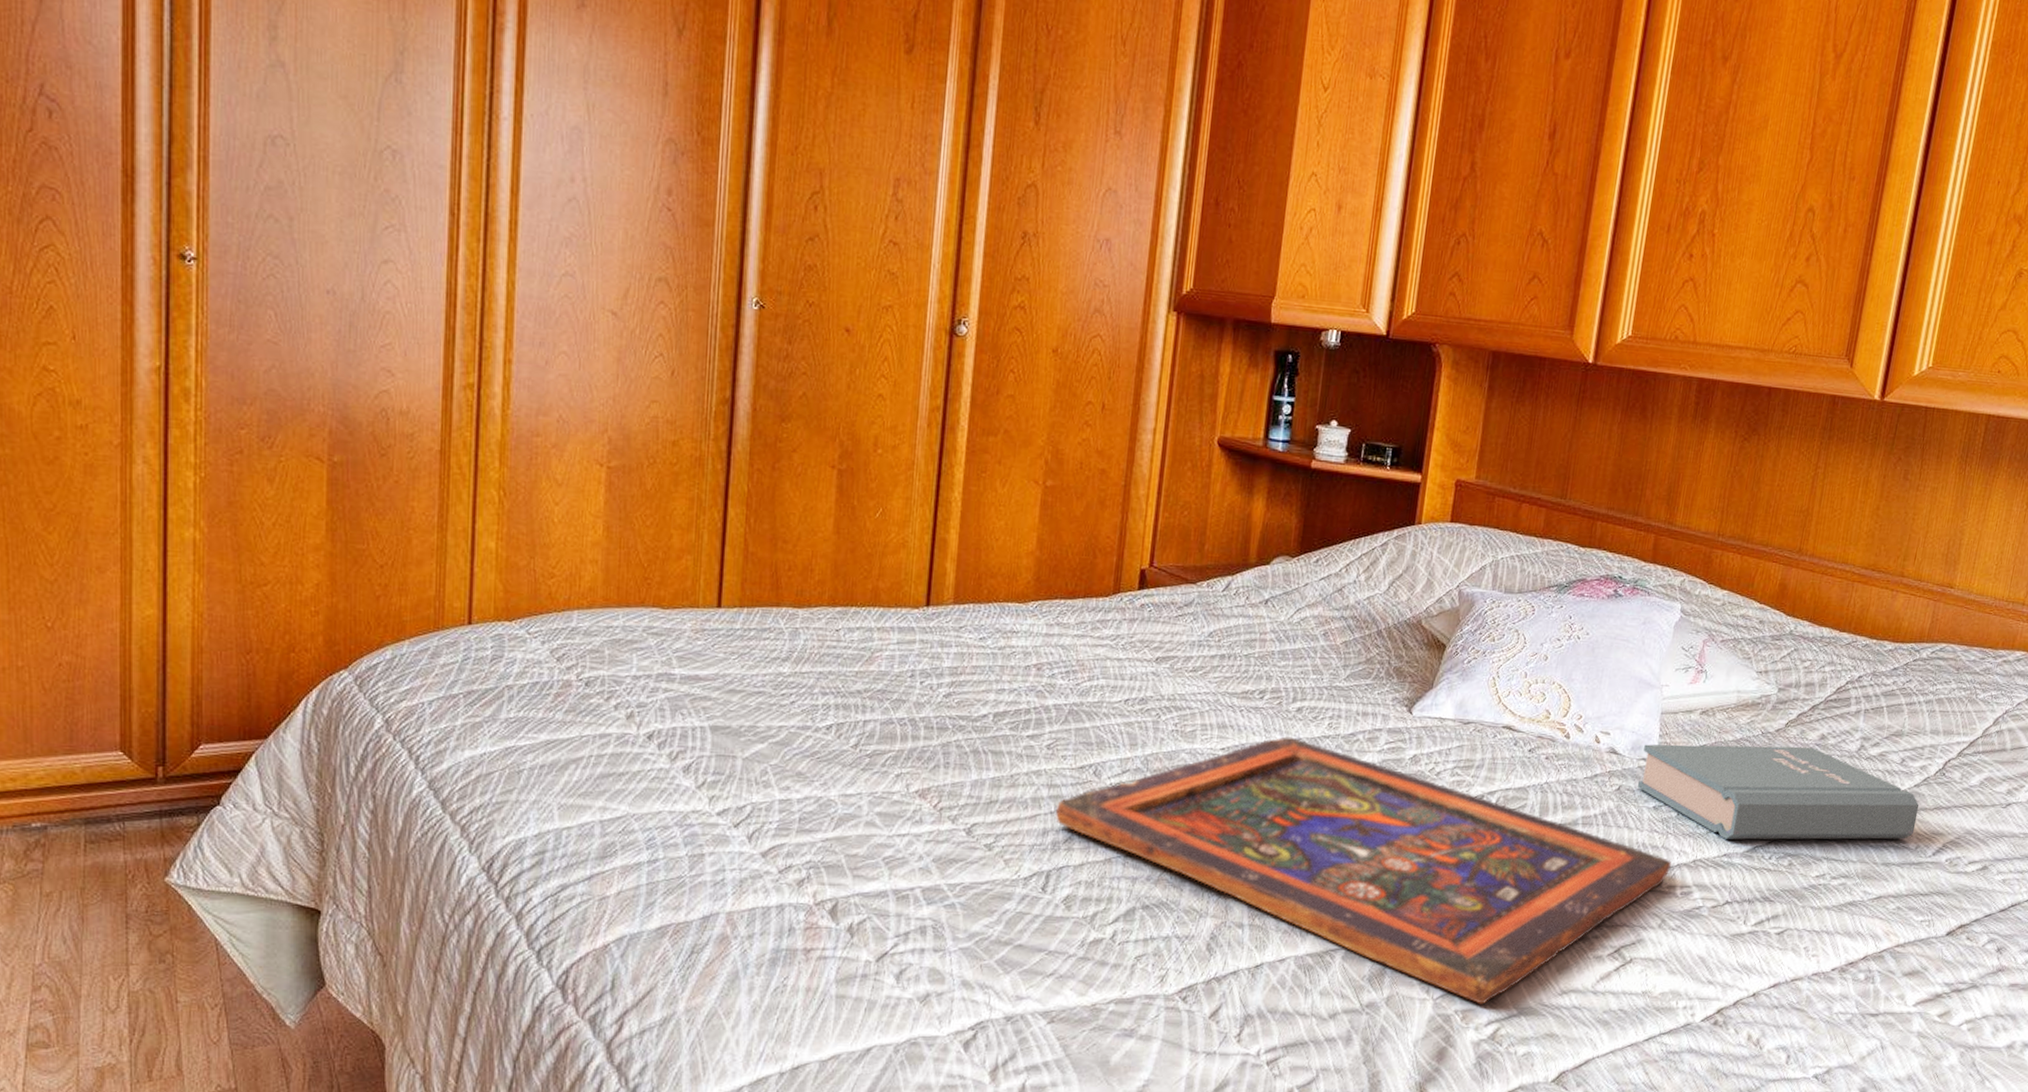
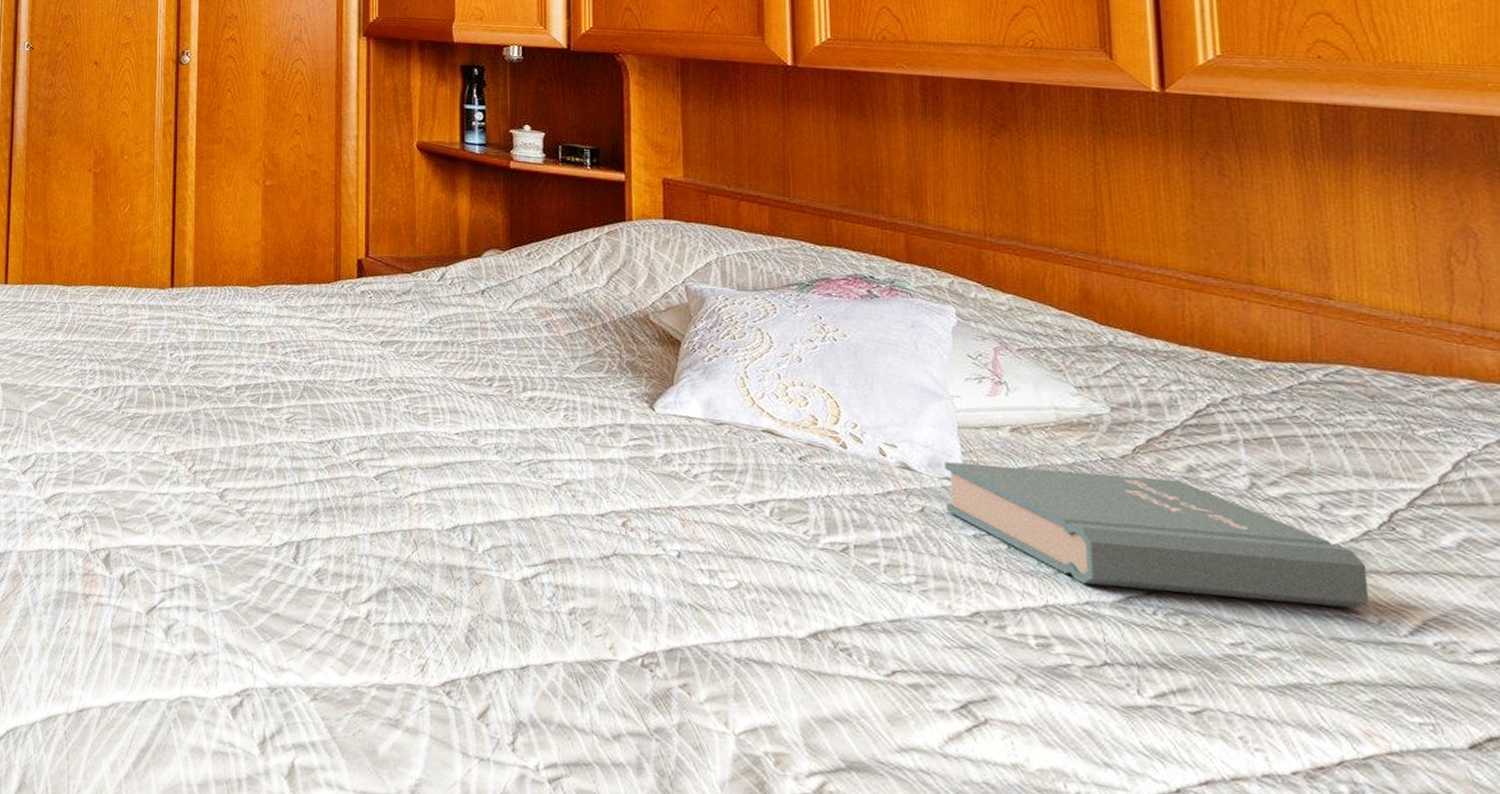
painted panel: present [1056,736,1672,1005] -> none [300,425,1016,750]

